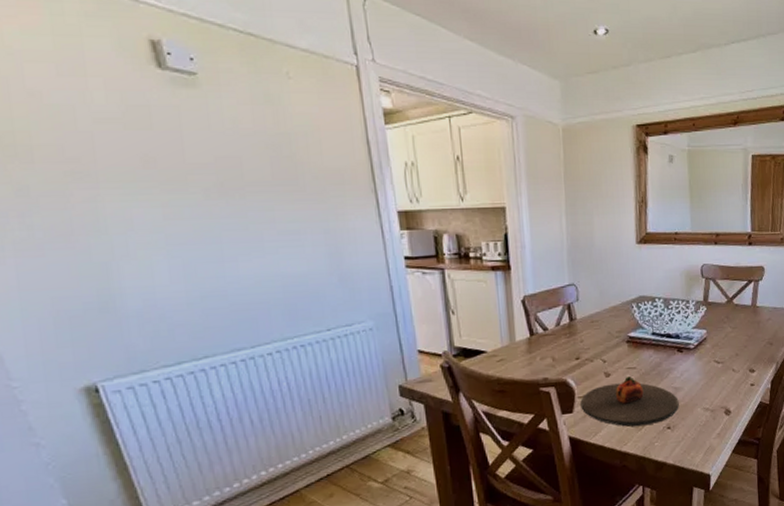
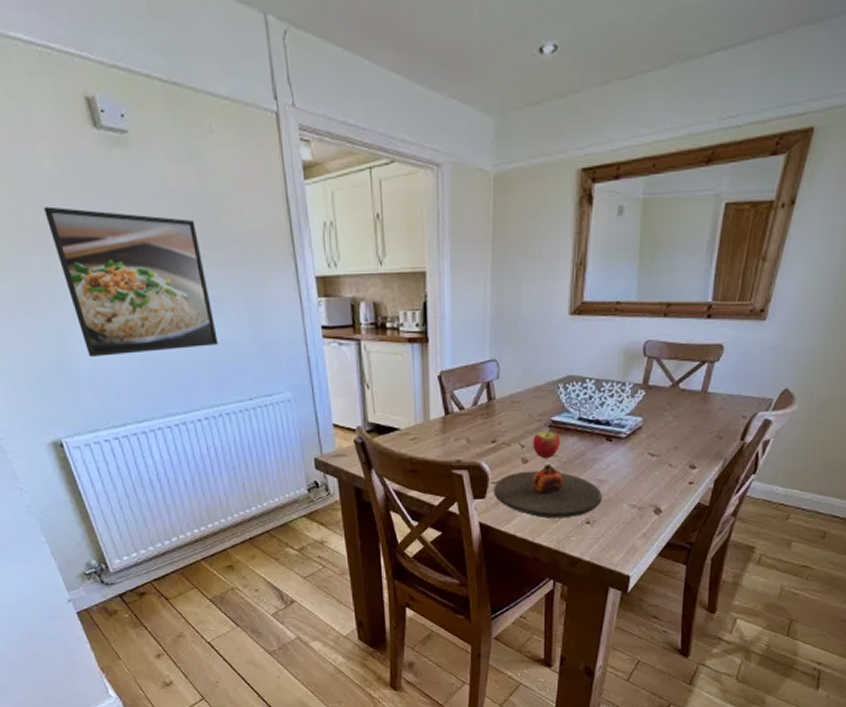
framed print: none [93,140,293,292] -> present [44,206,218,357]
apple: none [613,342,639,371] -> present [533,427,561,458]

